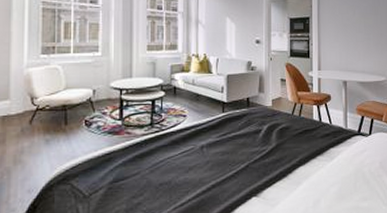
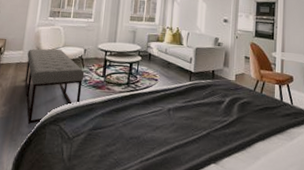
bench: none [16,93,96,189] -> present [25,48,85,125]

